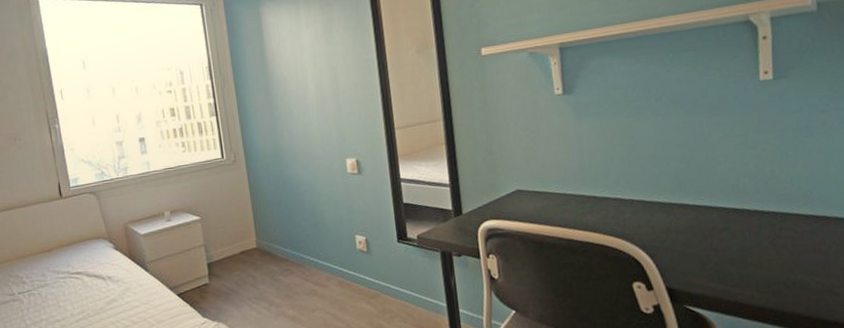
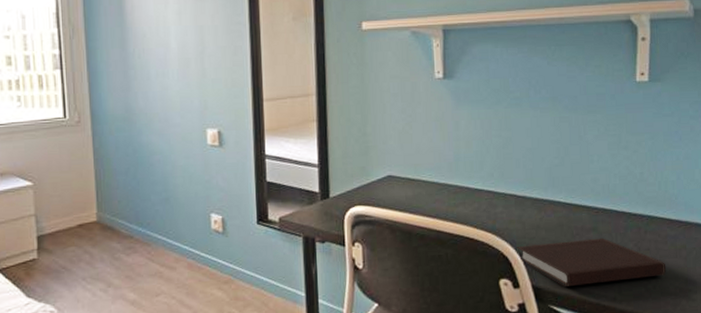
notebook: none [648,237,805,287] -> present [517,237,666,287]

